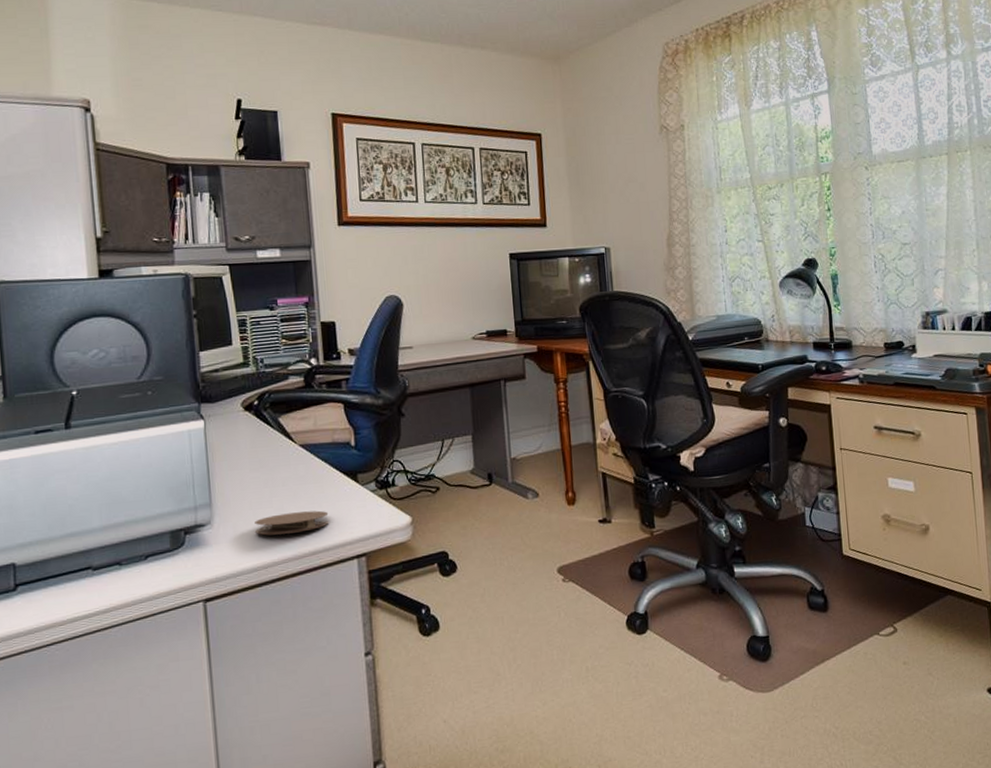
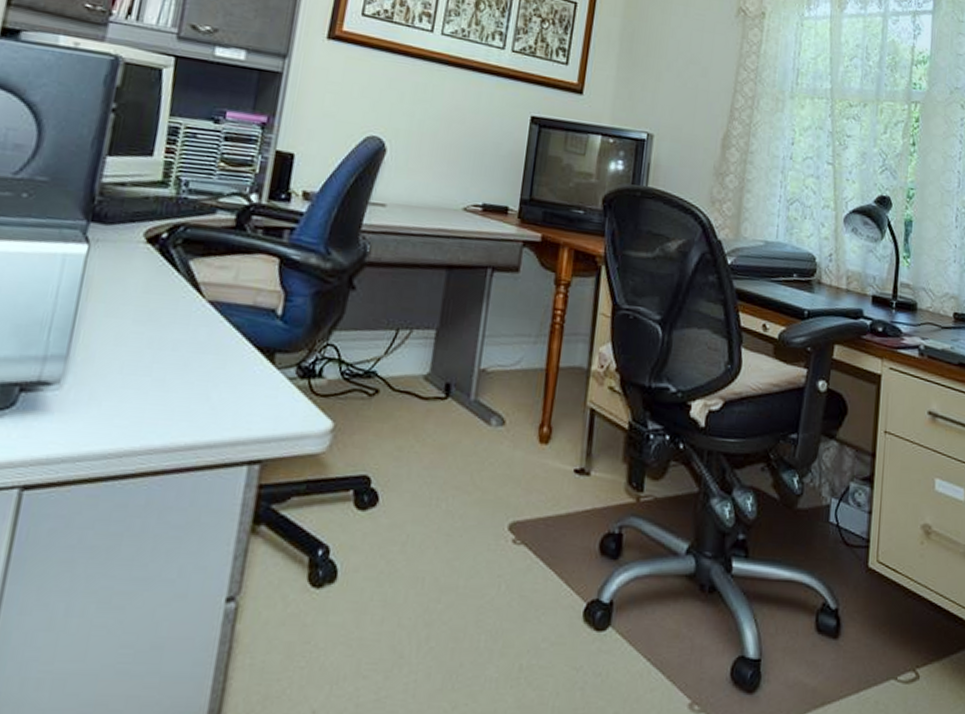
coaster: present [255,510,329,536] -> none [118,387,225,417]

